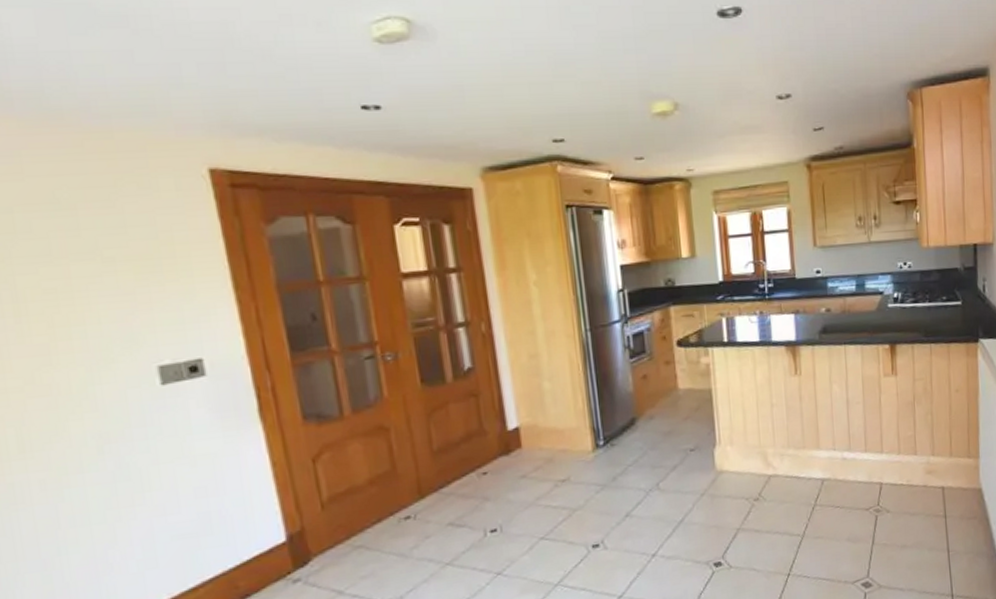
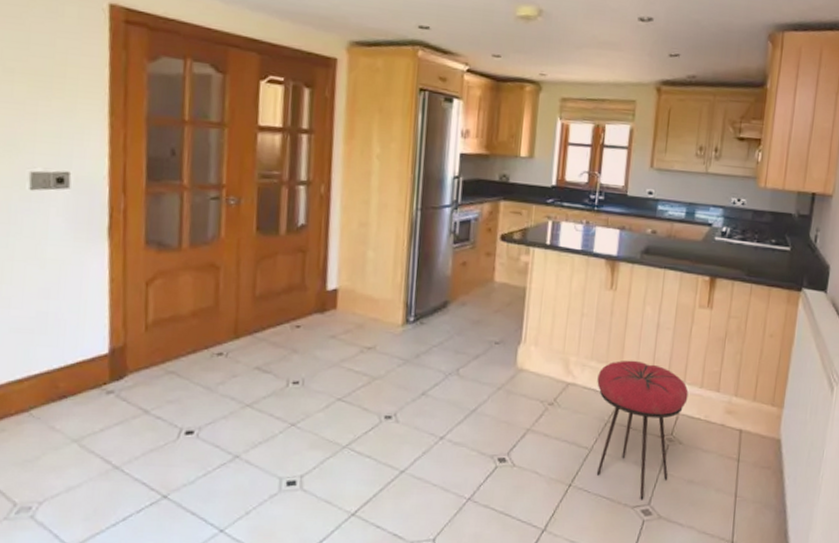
stool: none [797,440,888,574] -> present [596,360,689,500]

